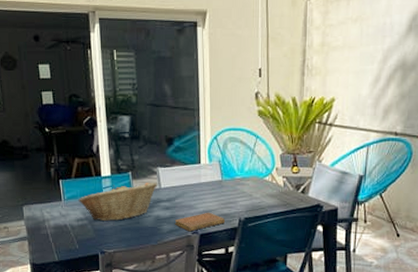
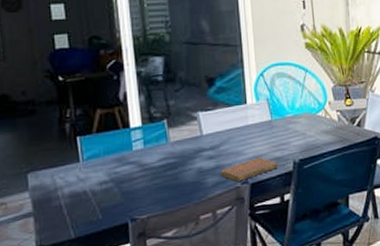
fruit basket: present [78,183,158,221] -> none [101,129,199,182]

